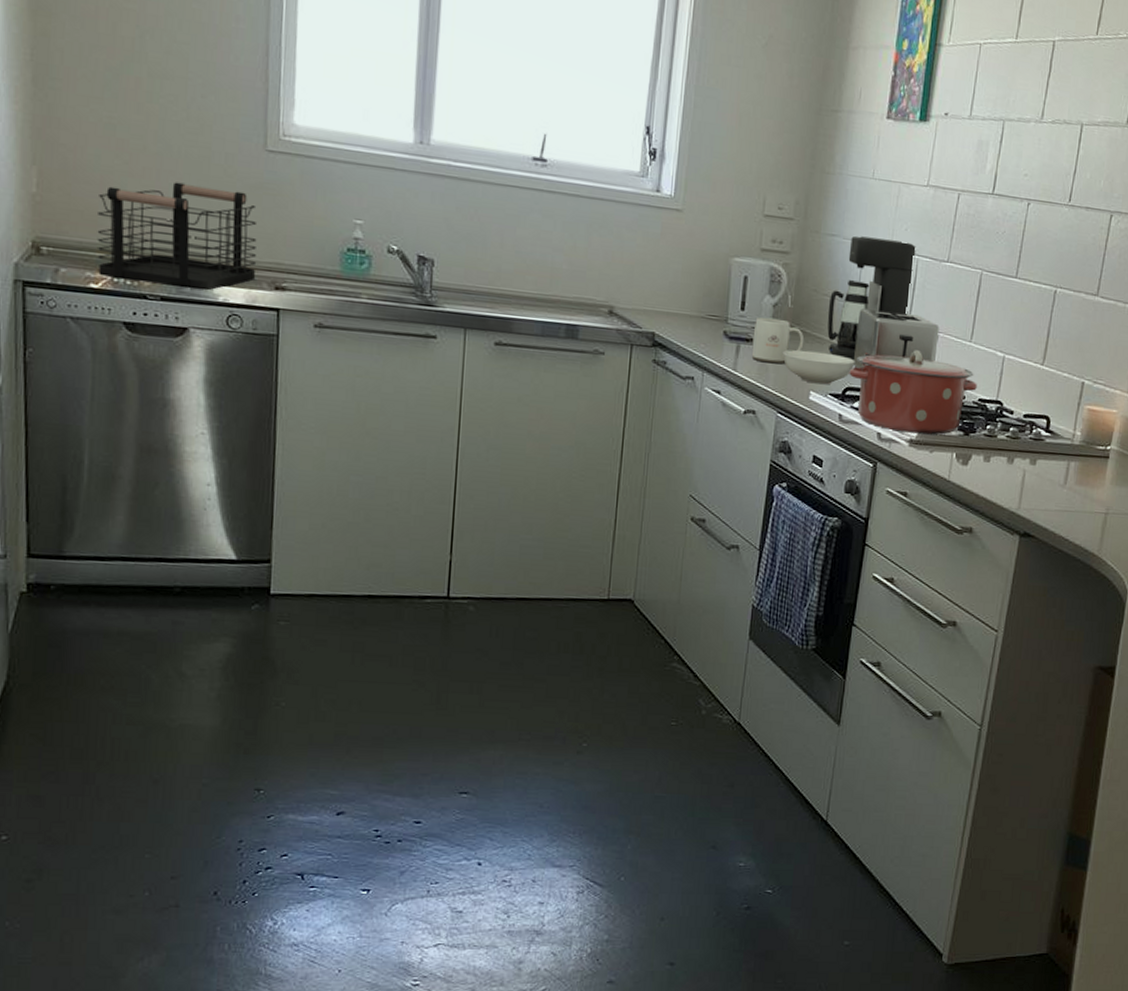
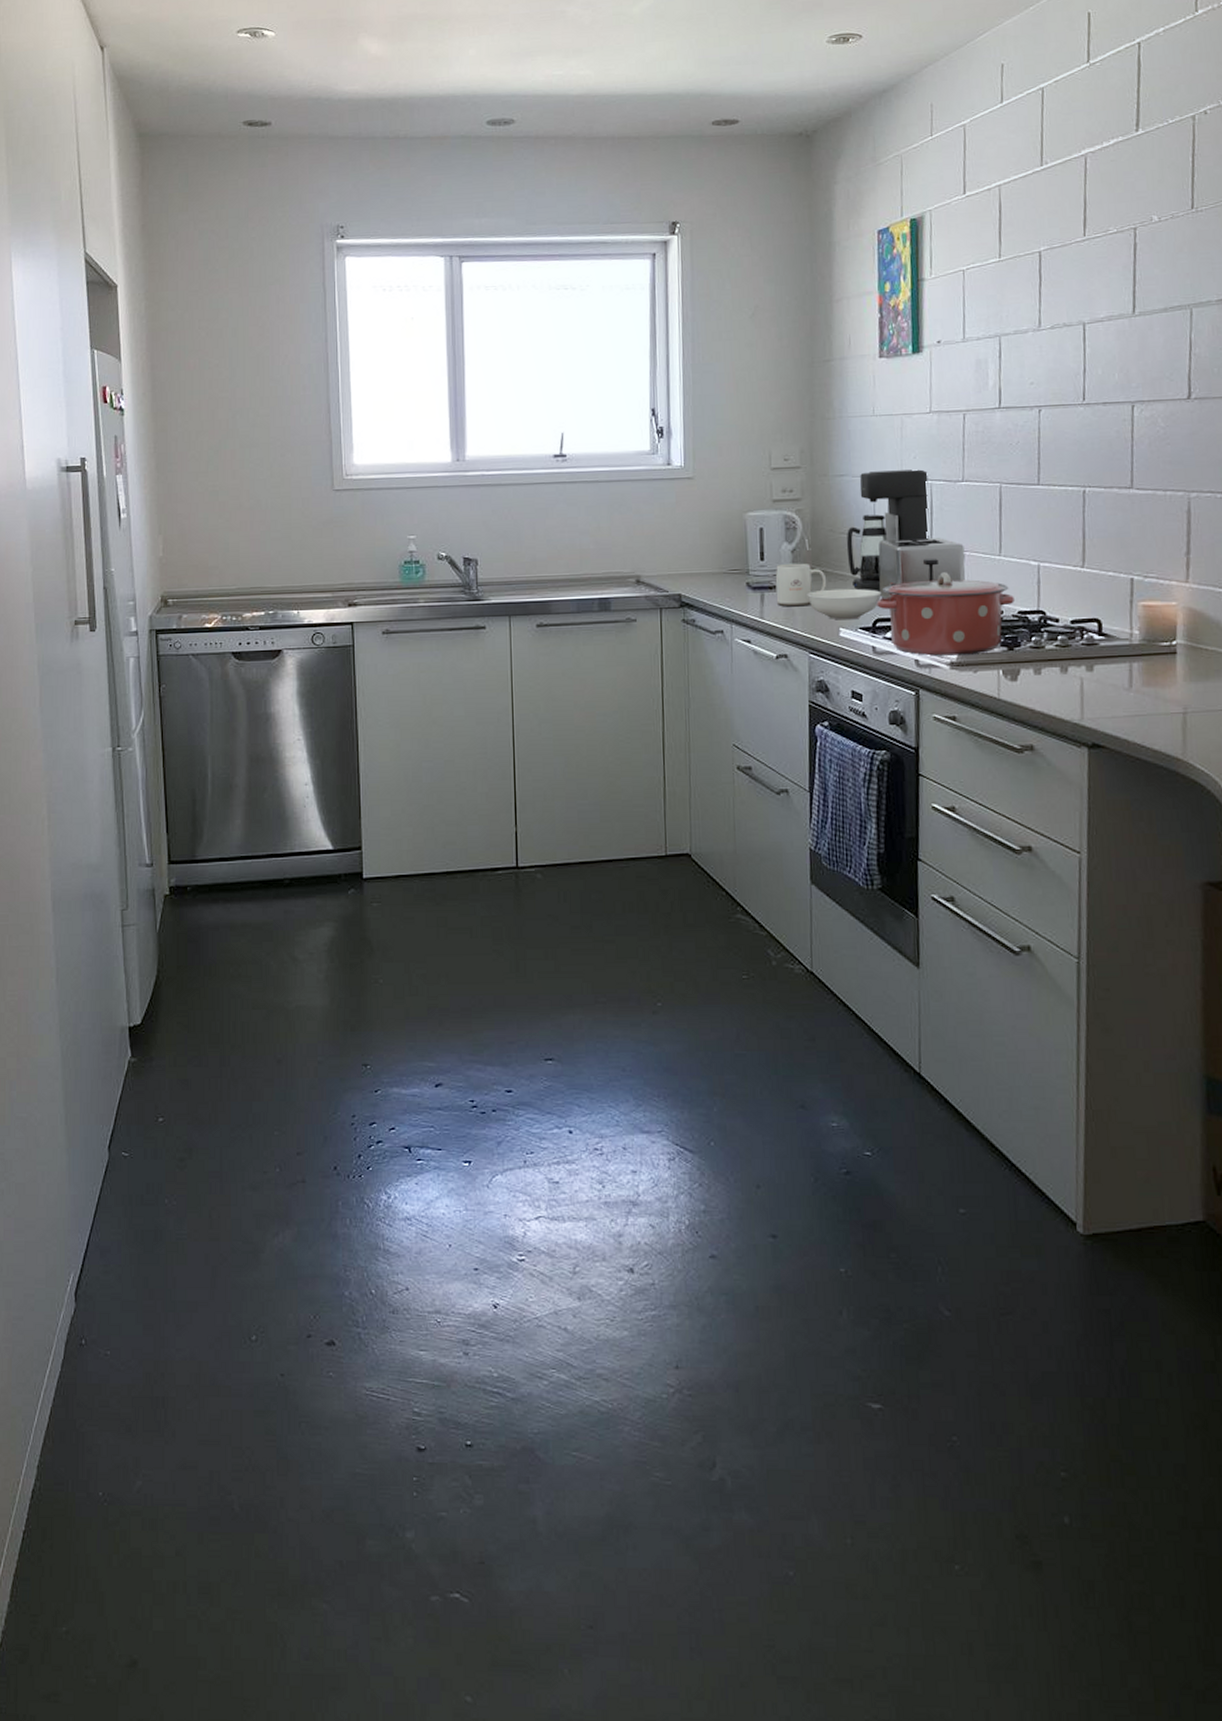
dish rack: present [97,182,257,291] -> none [208,528,333,617]

